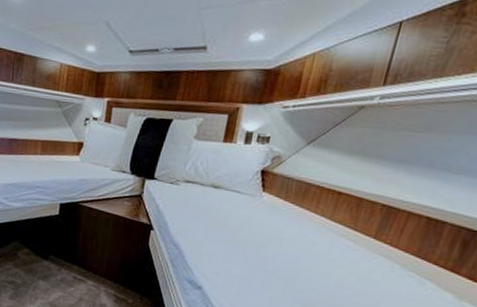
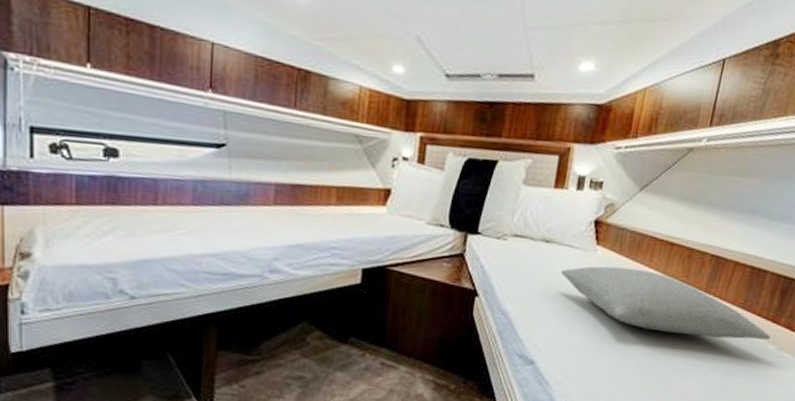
pillow: none [227,209,449,288] -> present [560,266,771,340]

